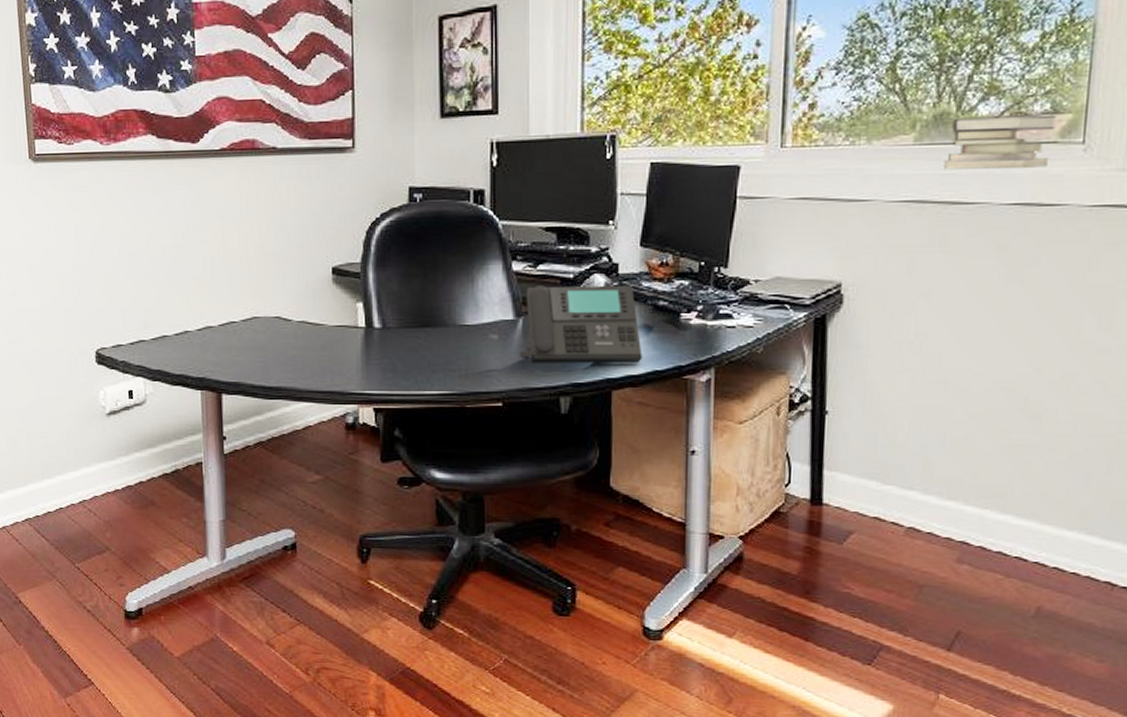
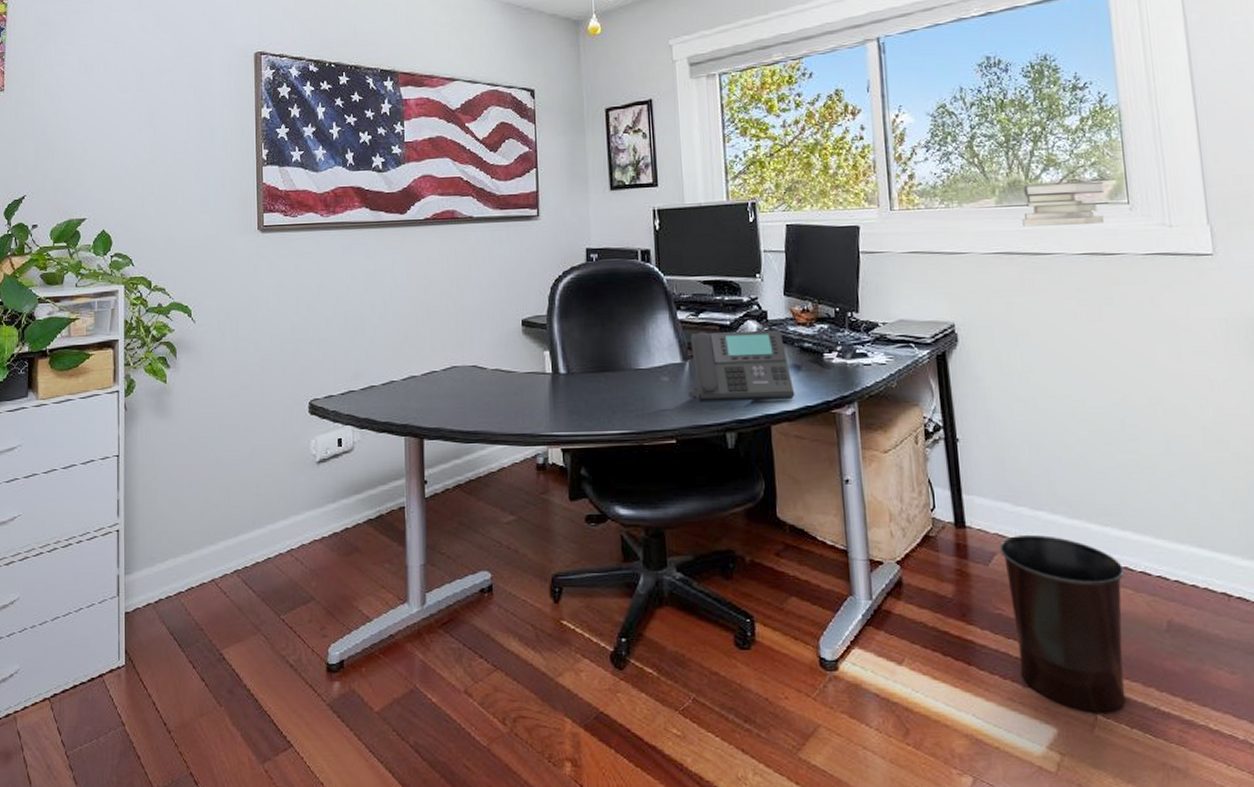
waste bin: none [858,514,998,693] -> present [1000,534,1126,713]

